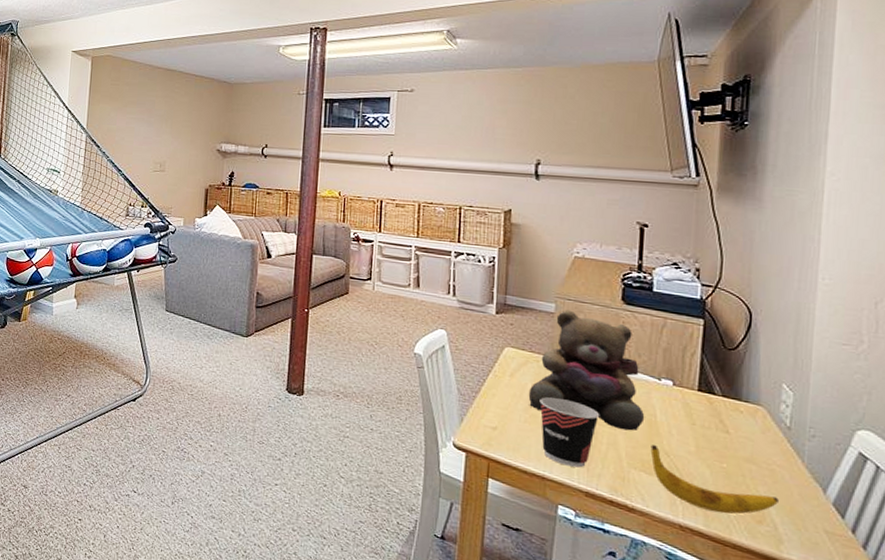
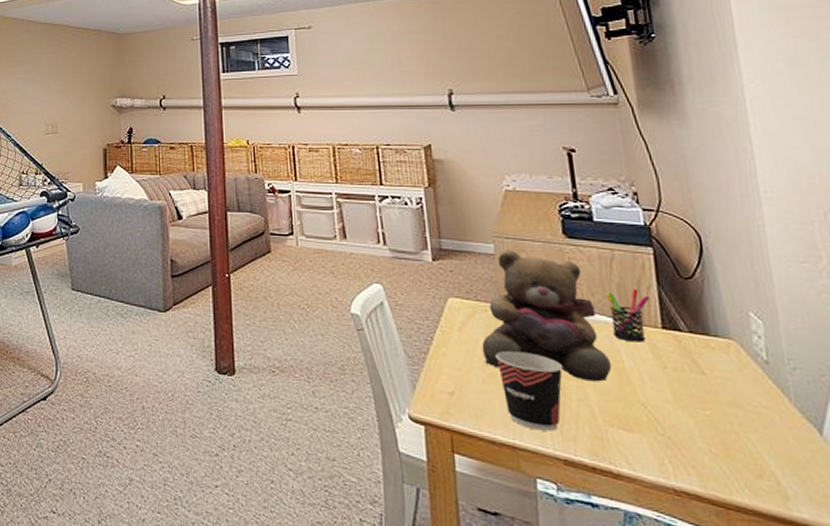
banana: present [650,444,778,515] -> none [624,395,774,470]
pen holder: none [651,354,692,401] -> present [605,289,650,342]

